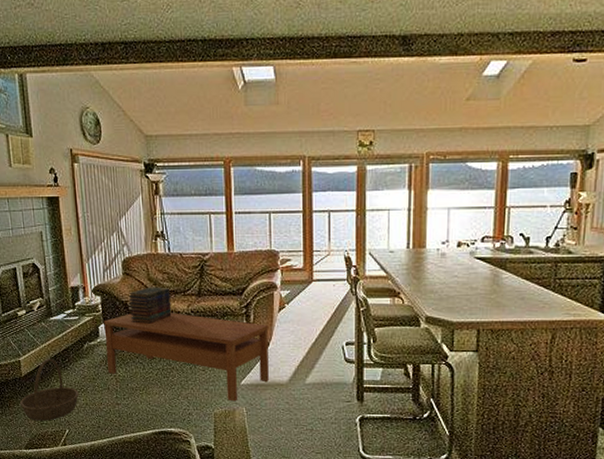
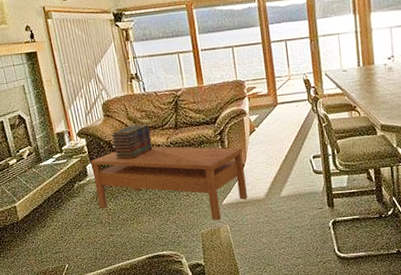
basket: present [20,358,79,421] -> none [19,200,75,260]

